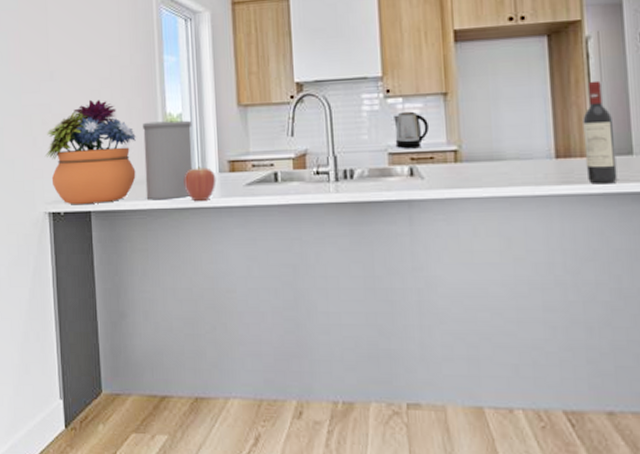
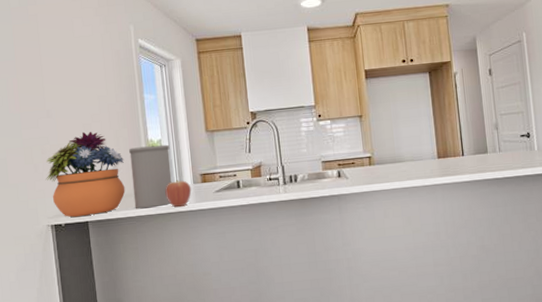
kettle: present [394,111,429,149] -> none [325,130,350,158]
wine bottle: present [582,80,618,184] -> none [454,103,479,175]

